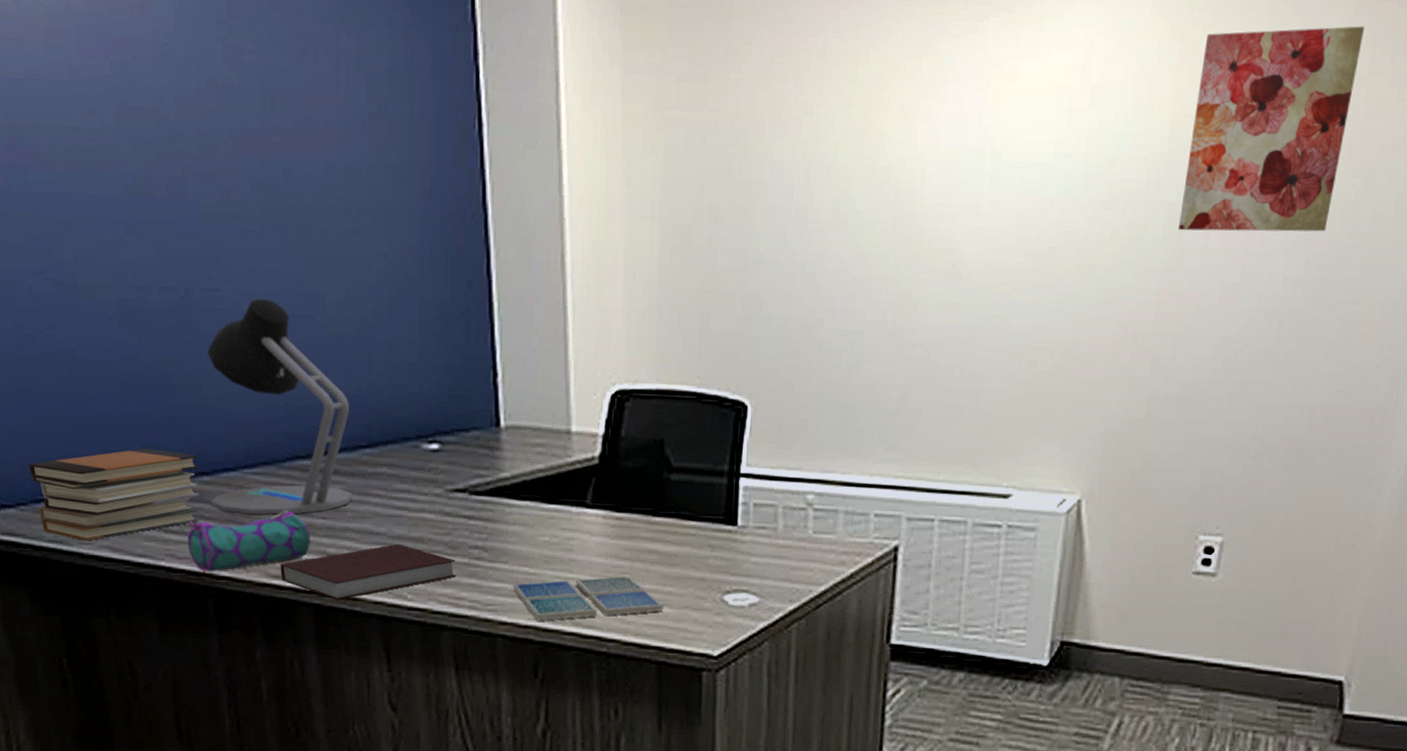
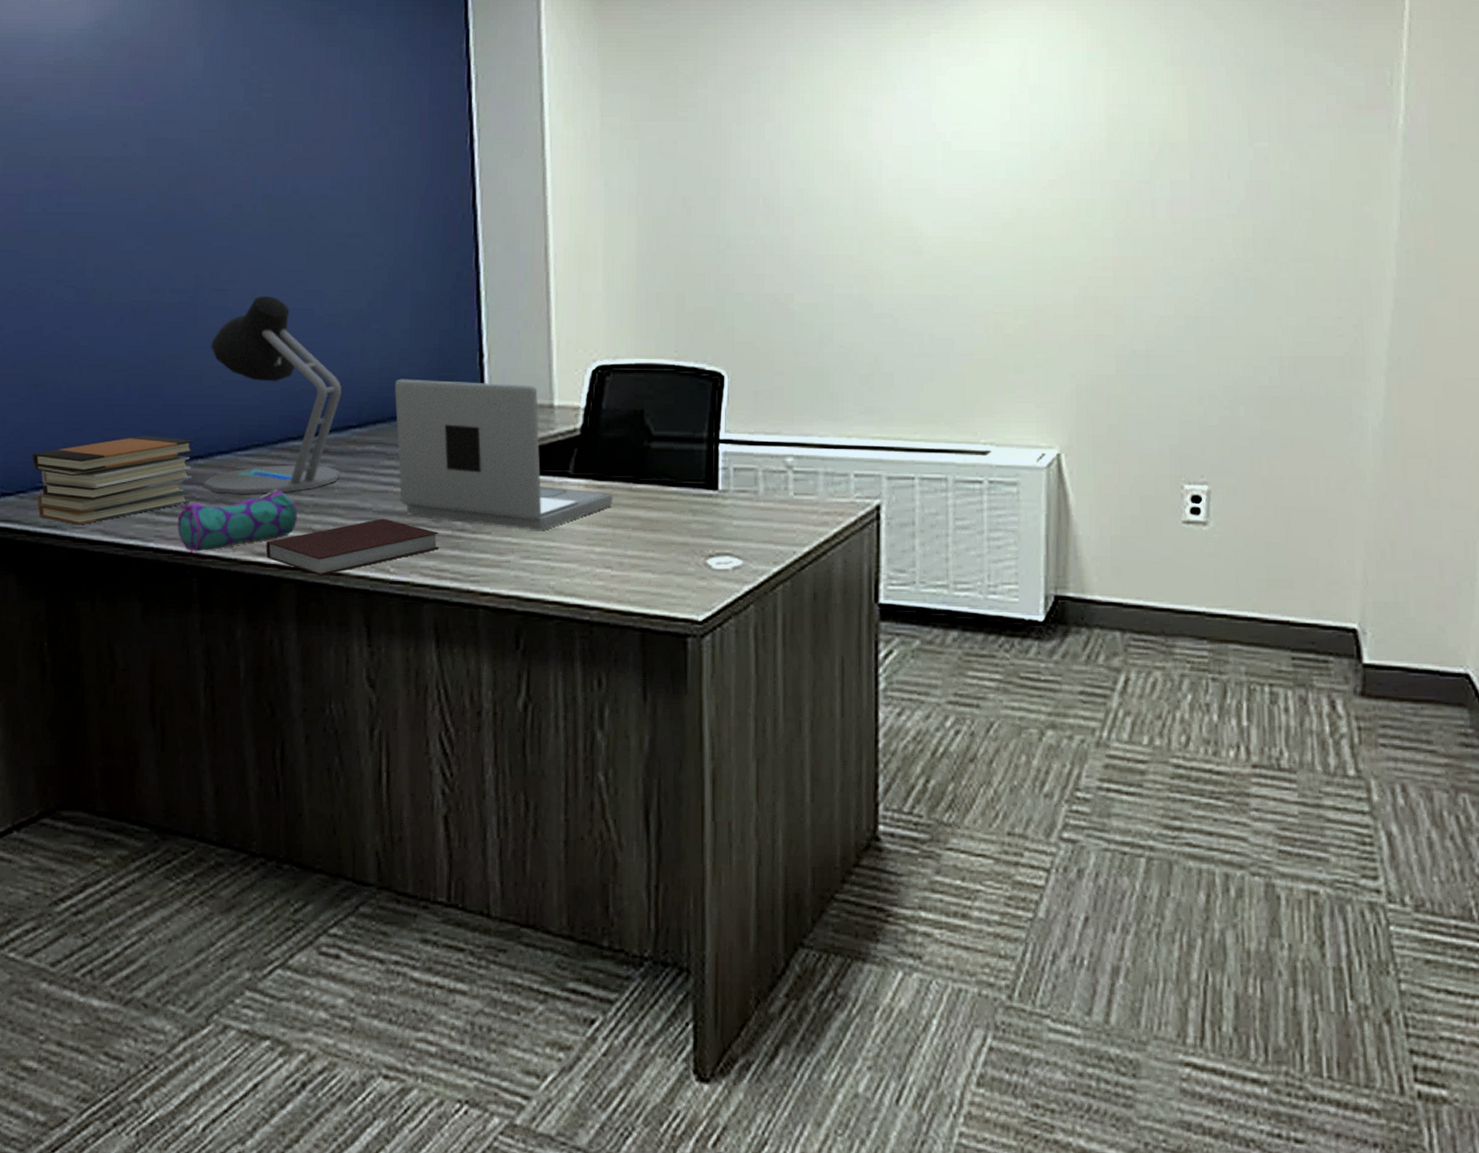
laptop: none [404,396,632,561] -> present [394,379,614,530]
drink coaster: present [513,575,663,621] -> none [495,542,646,591]
wall art: present [1178,26,1364,232] -> none [1125,26,1275,204]

